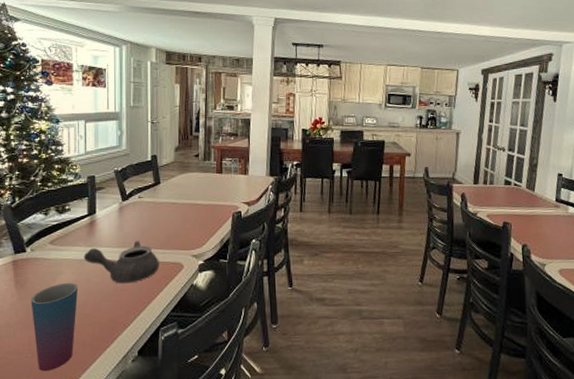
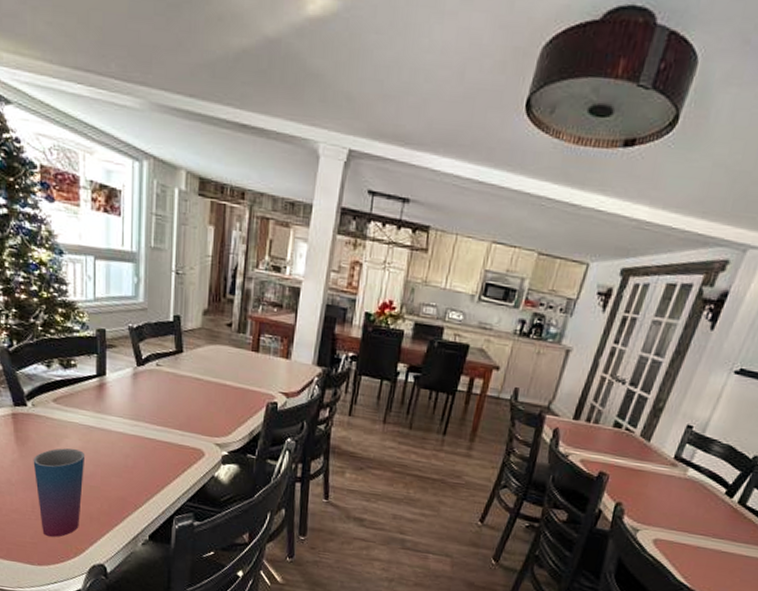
teapot: present [83,241,159,284] -> none [91,415,177,462]

